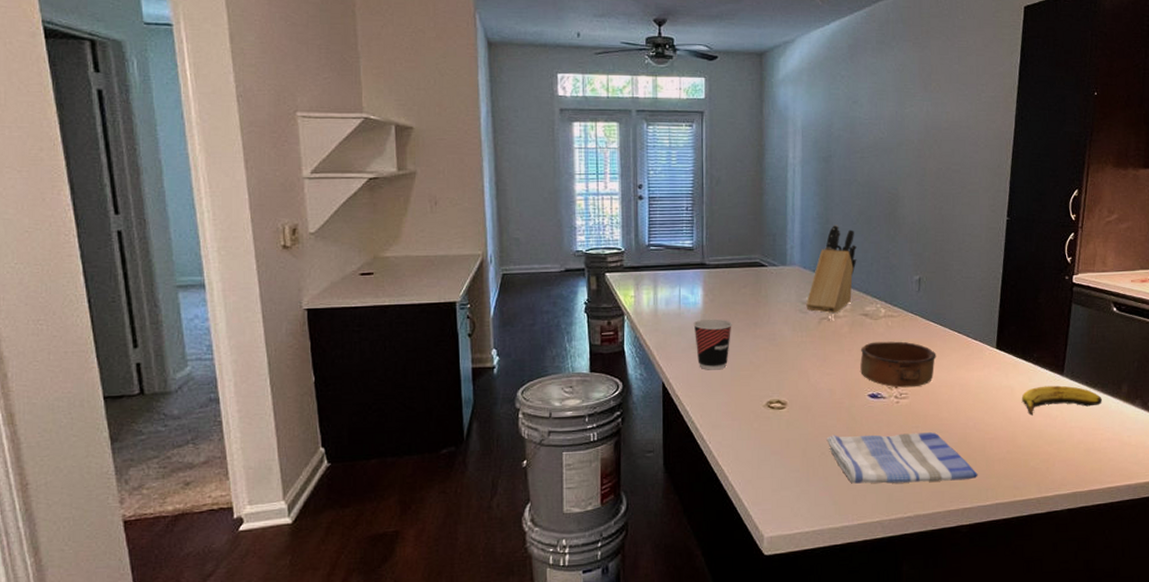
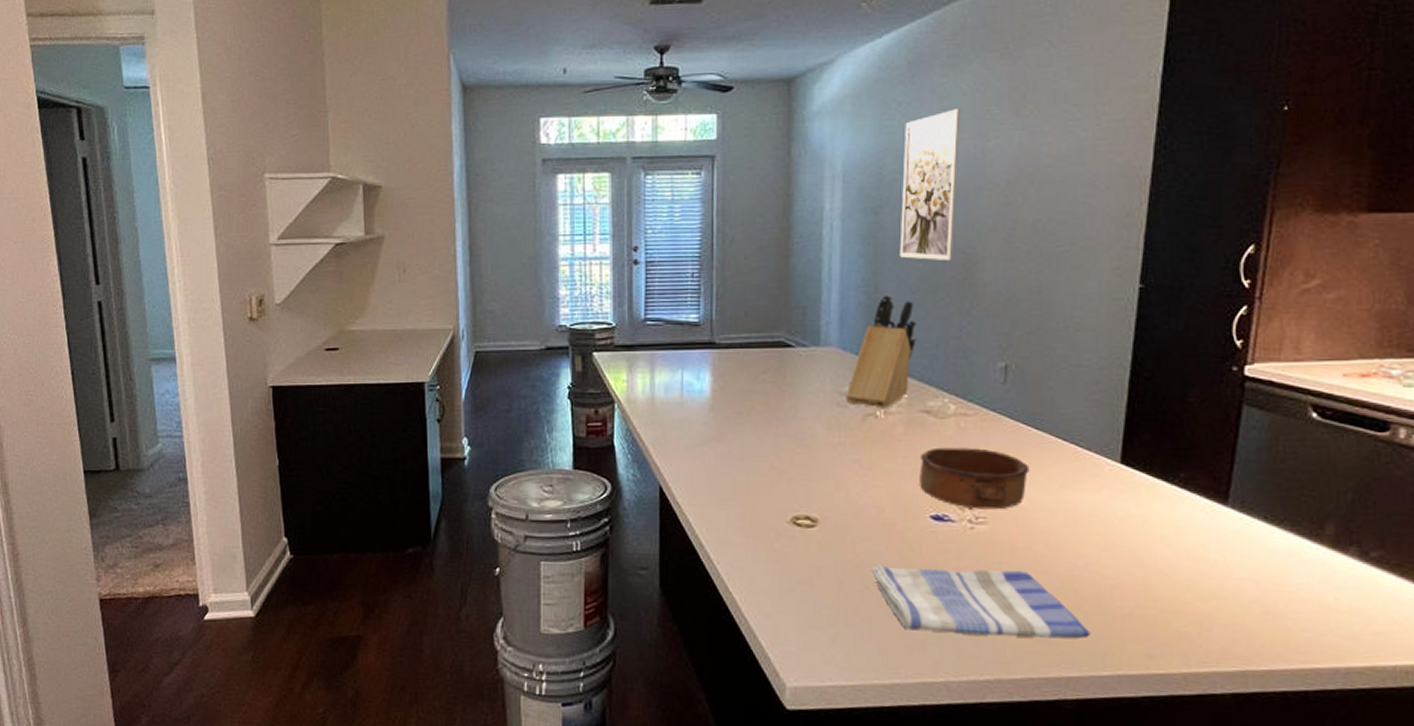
cup: present [693,318,732,370] -> none [699,410,748,474]
wall art: none [844,83,886,198] -> present [899,108,960,260]
banana: present [1021,385,1102,416] -> none [1159,518,1291,559]

